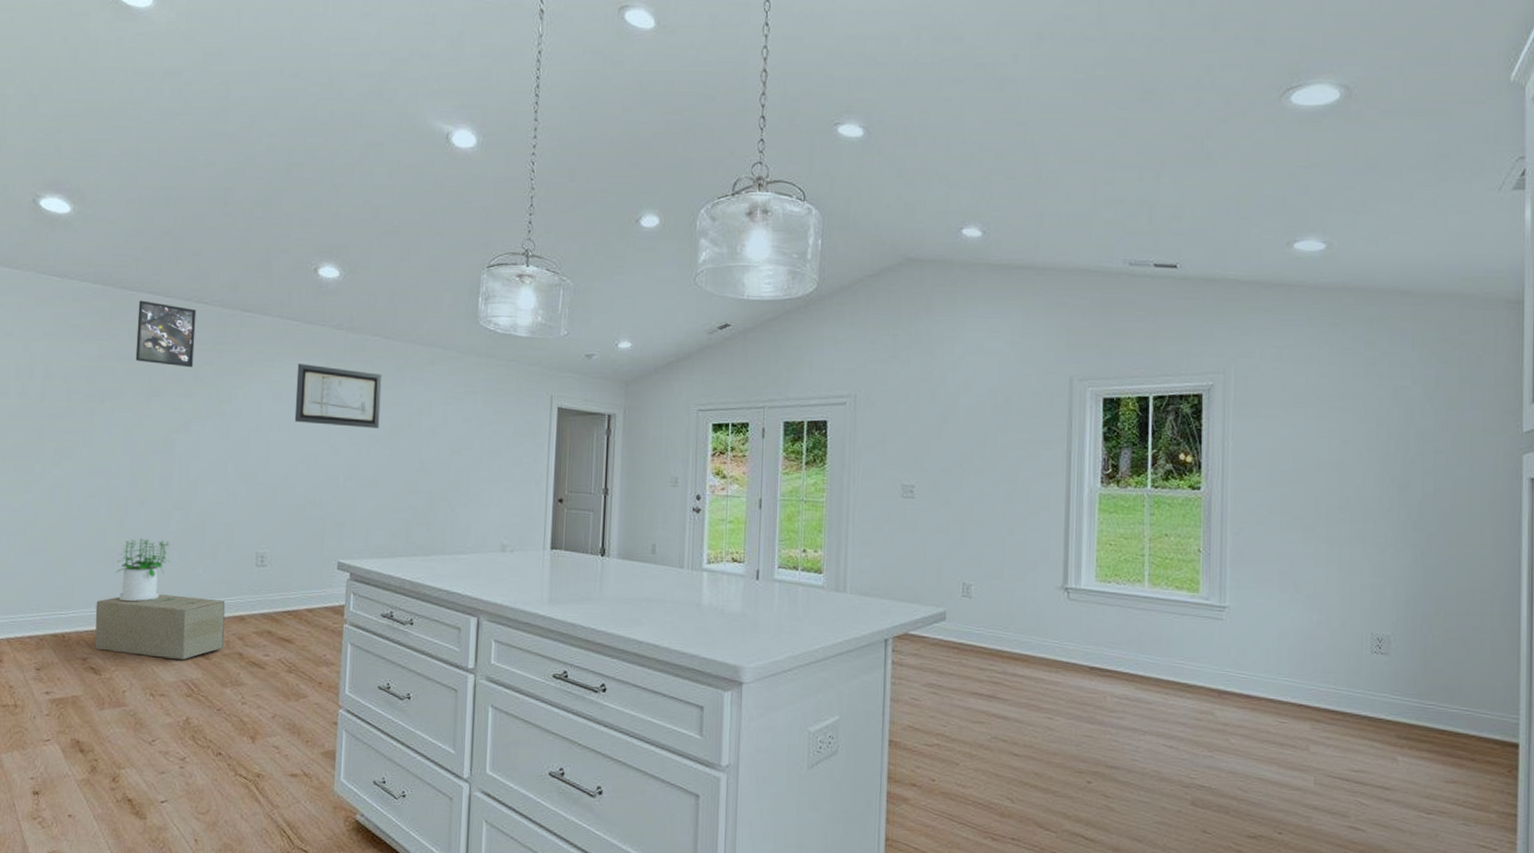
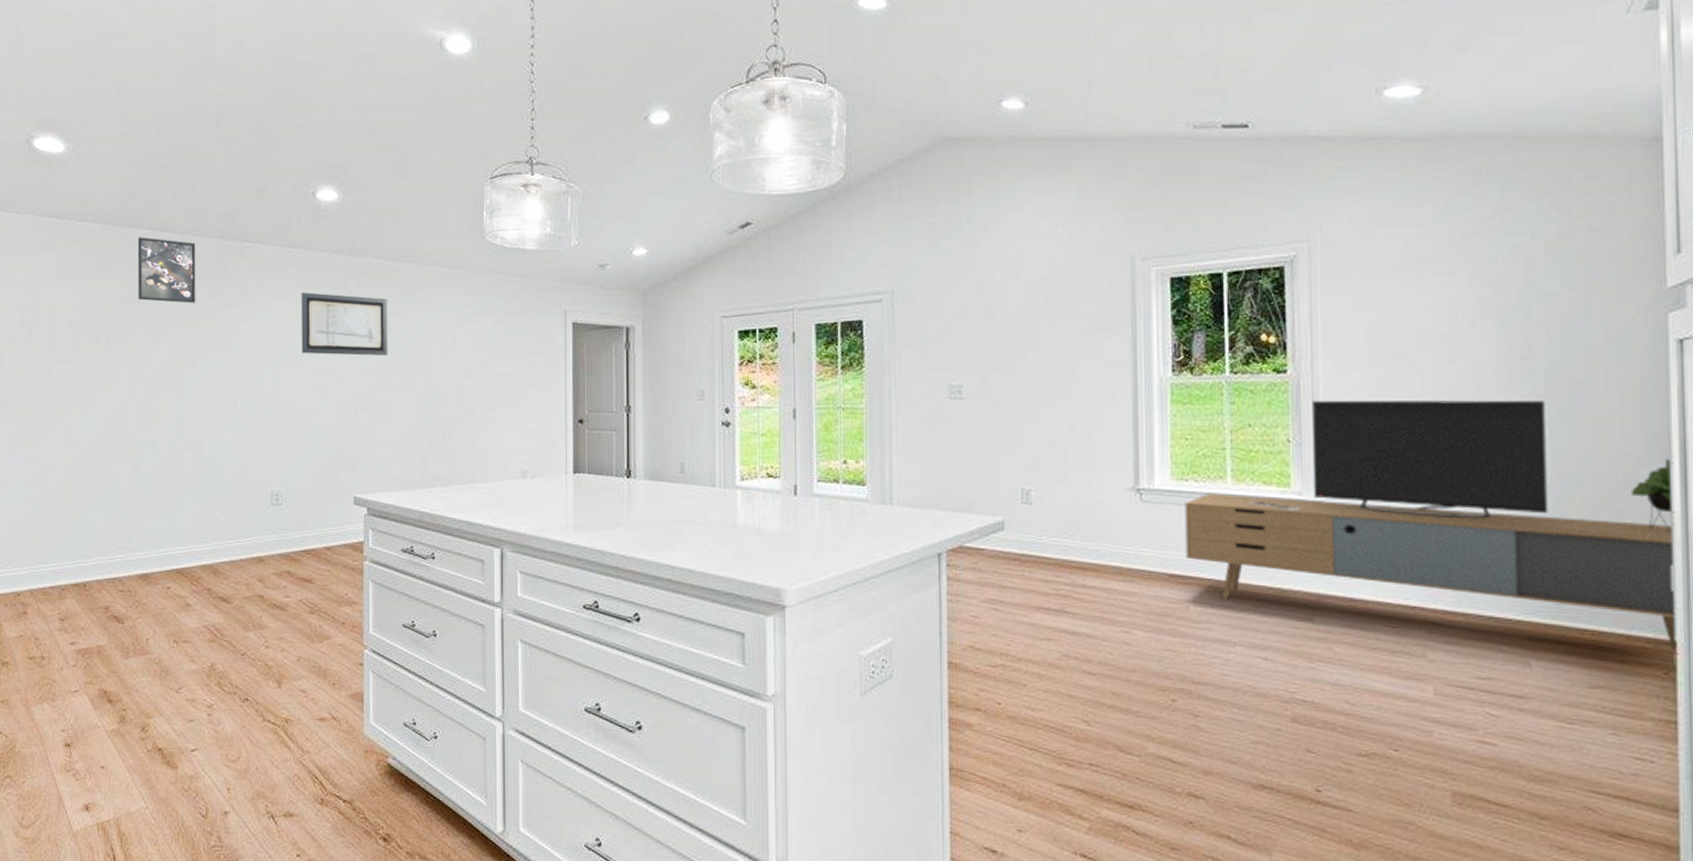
cardboard box: present [95,594,225,660] -> none [115,538,245,605]
potted plant: present [115,538,171,601] -> none [131,482,186,546]
media console: none [1105,515,1522,755] -> present [1184,400,1679,655]

